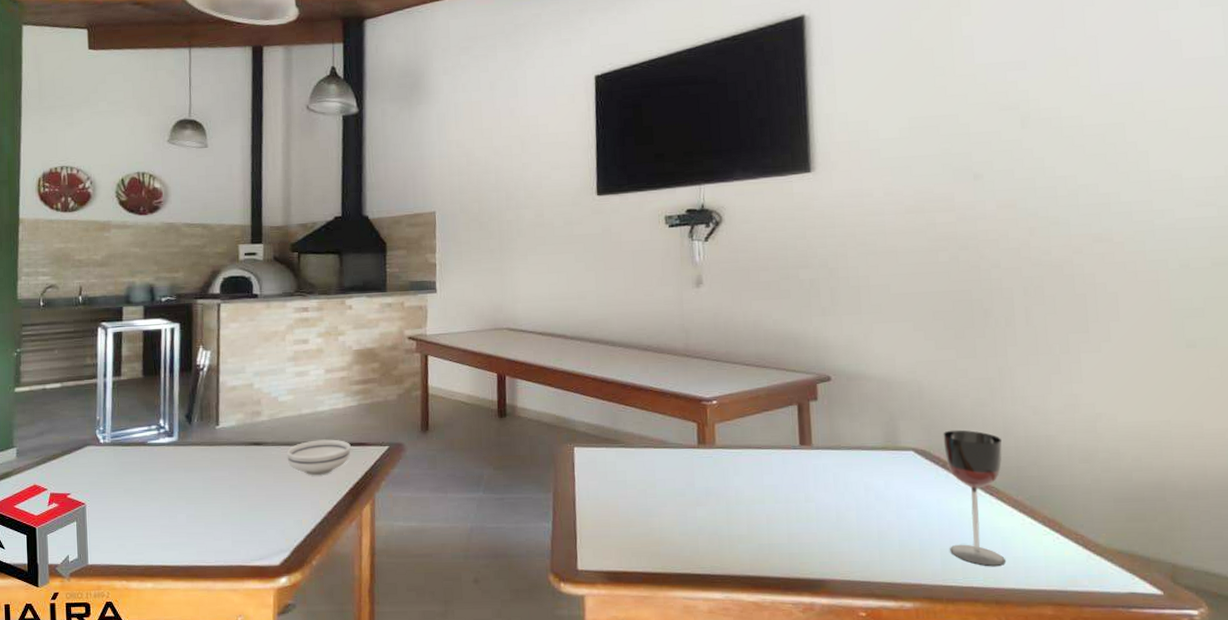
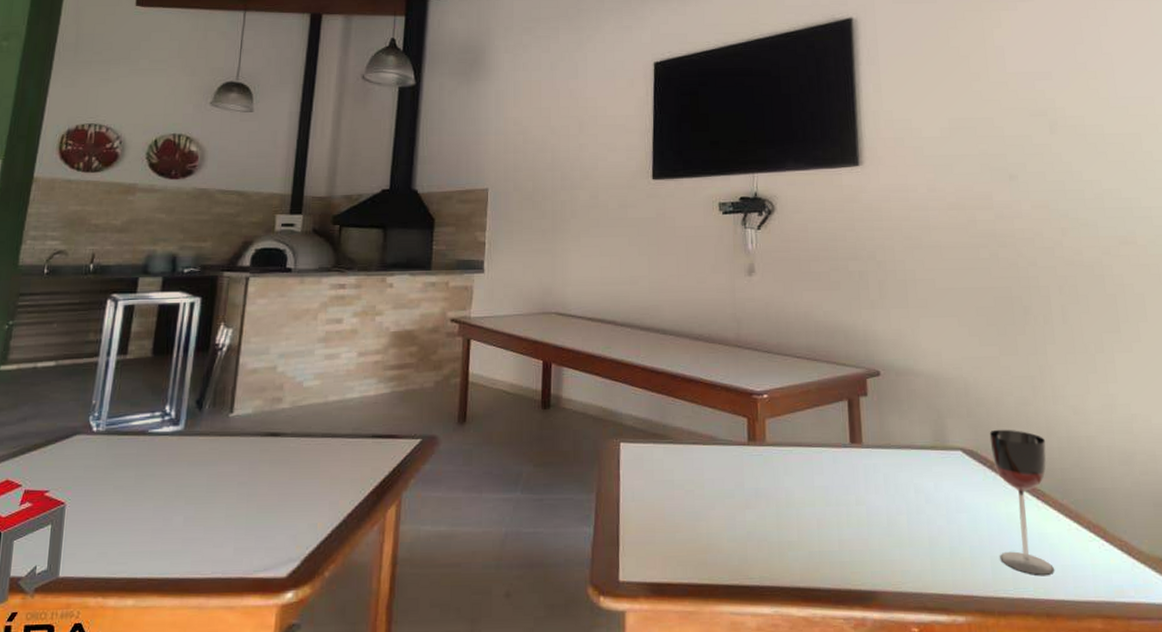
bowl: present [286,439,351,475] -> none [307,430,379,471]

